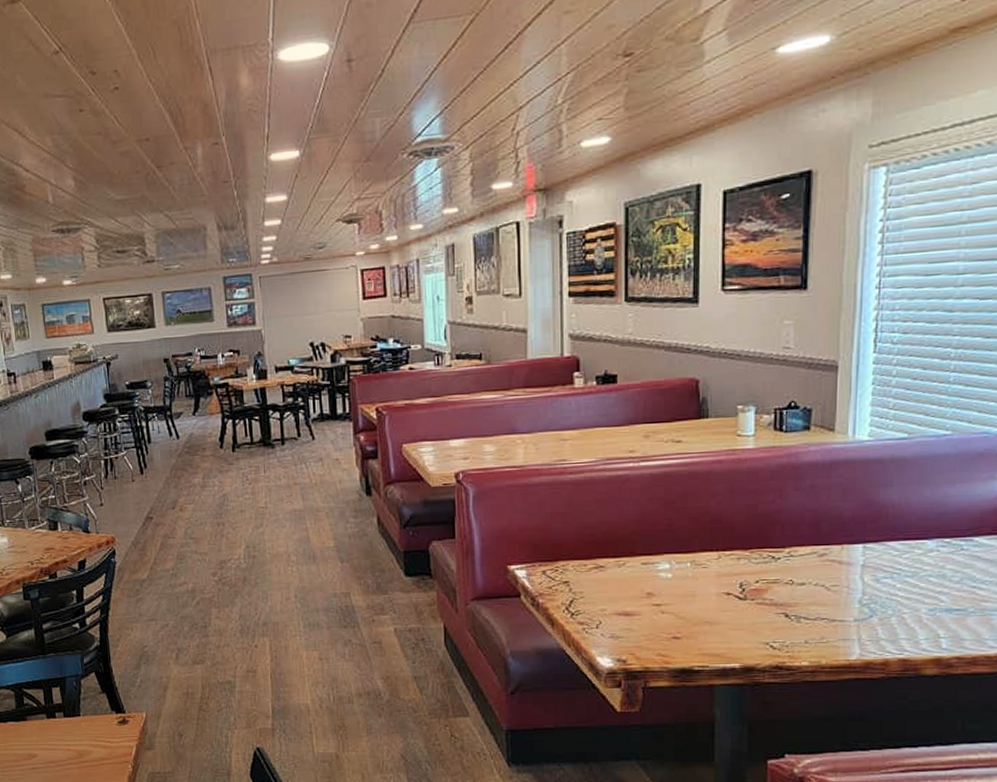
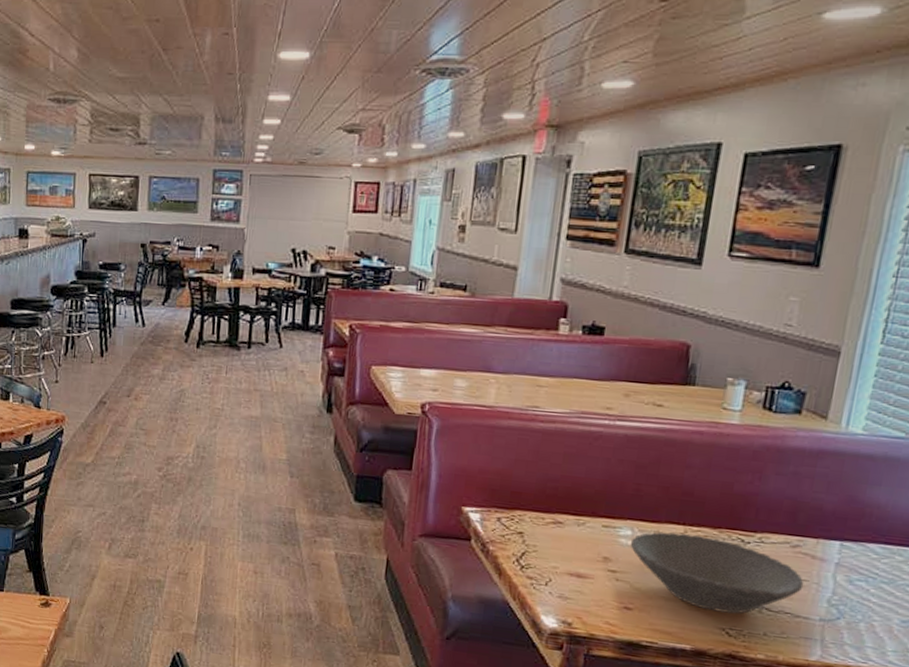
bowl: none [669,559,835,628] -> present [630,532,804,614]

